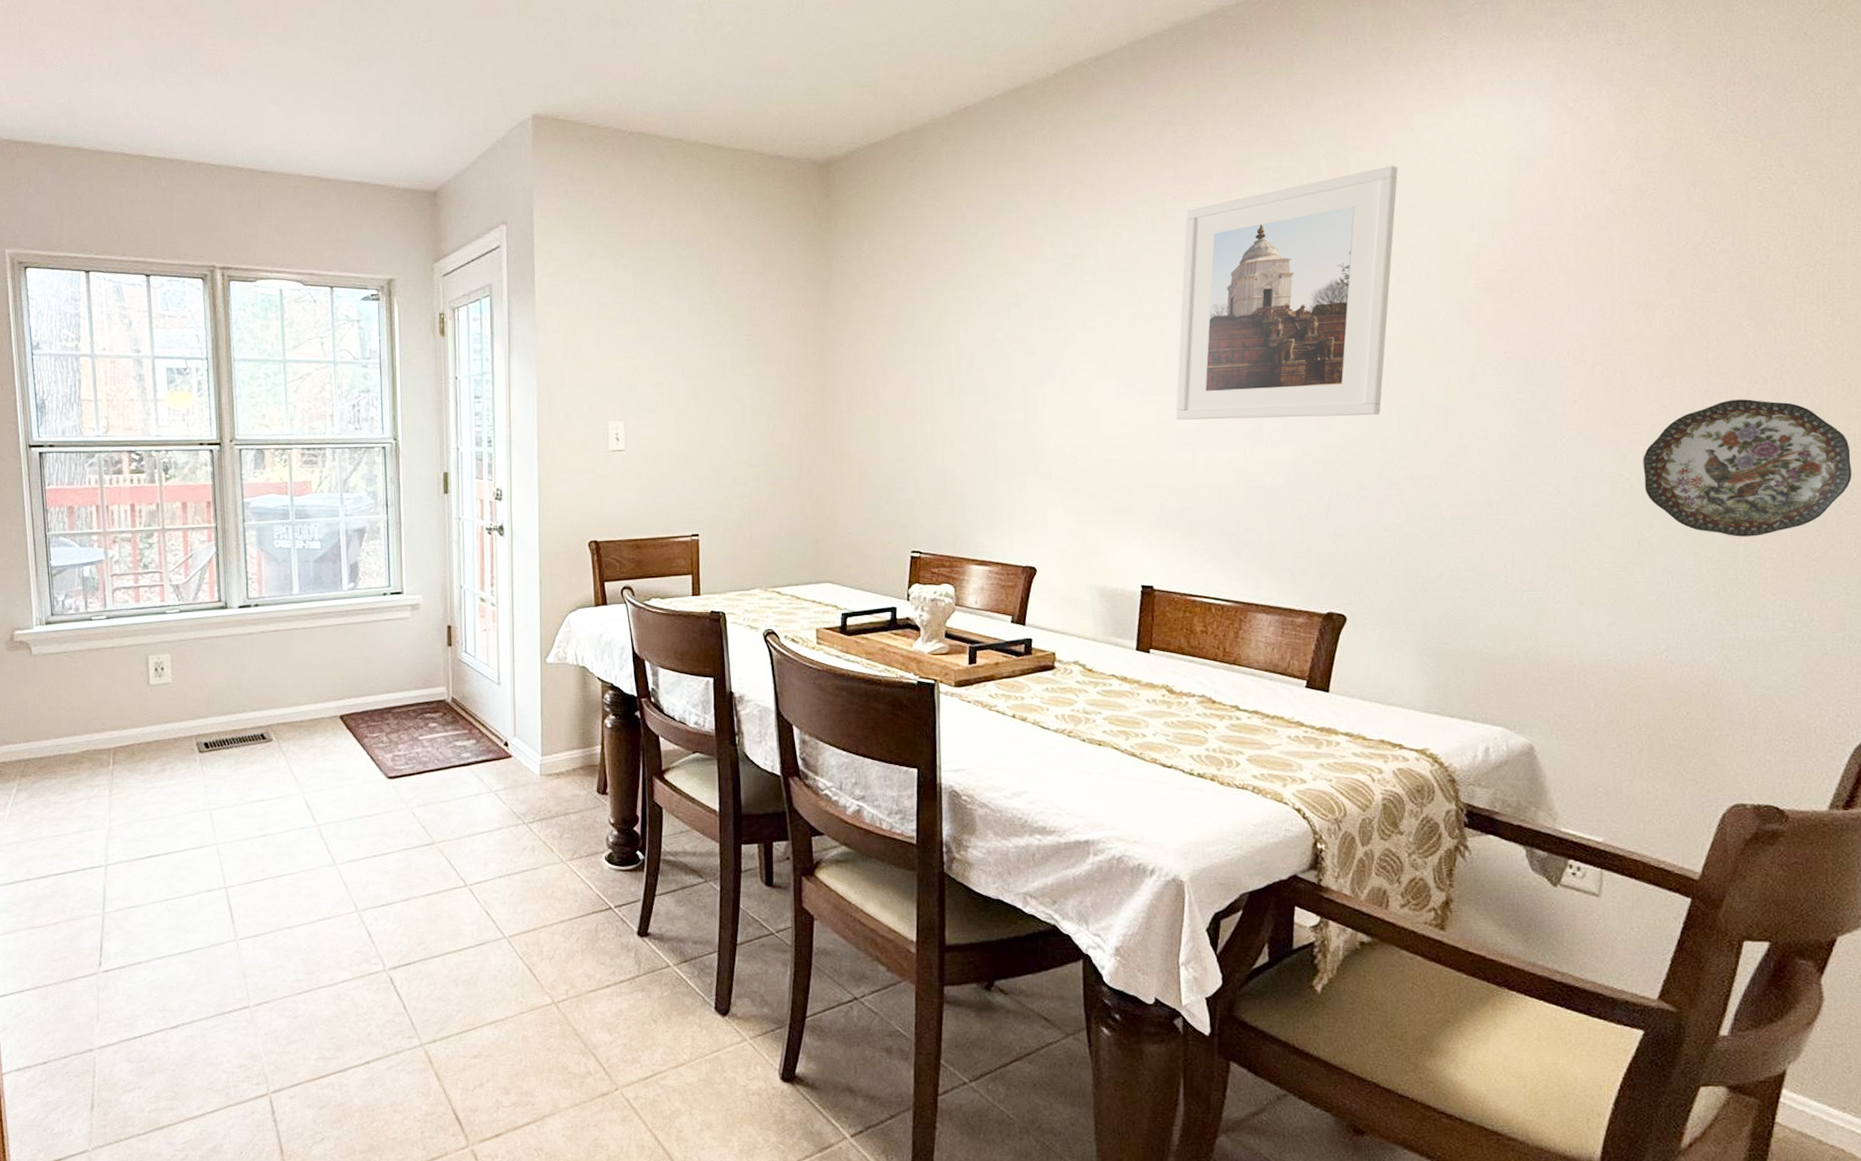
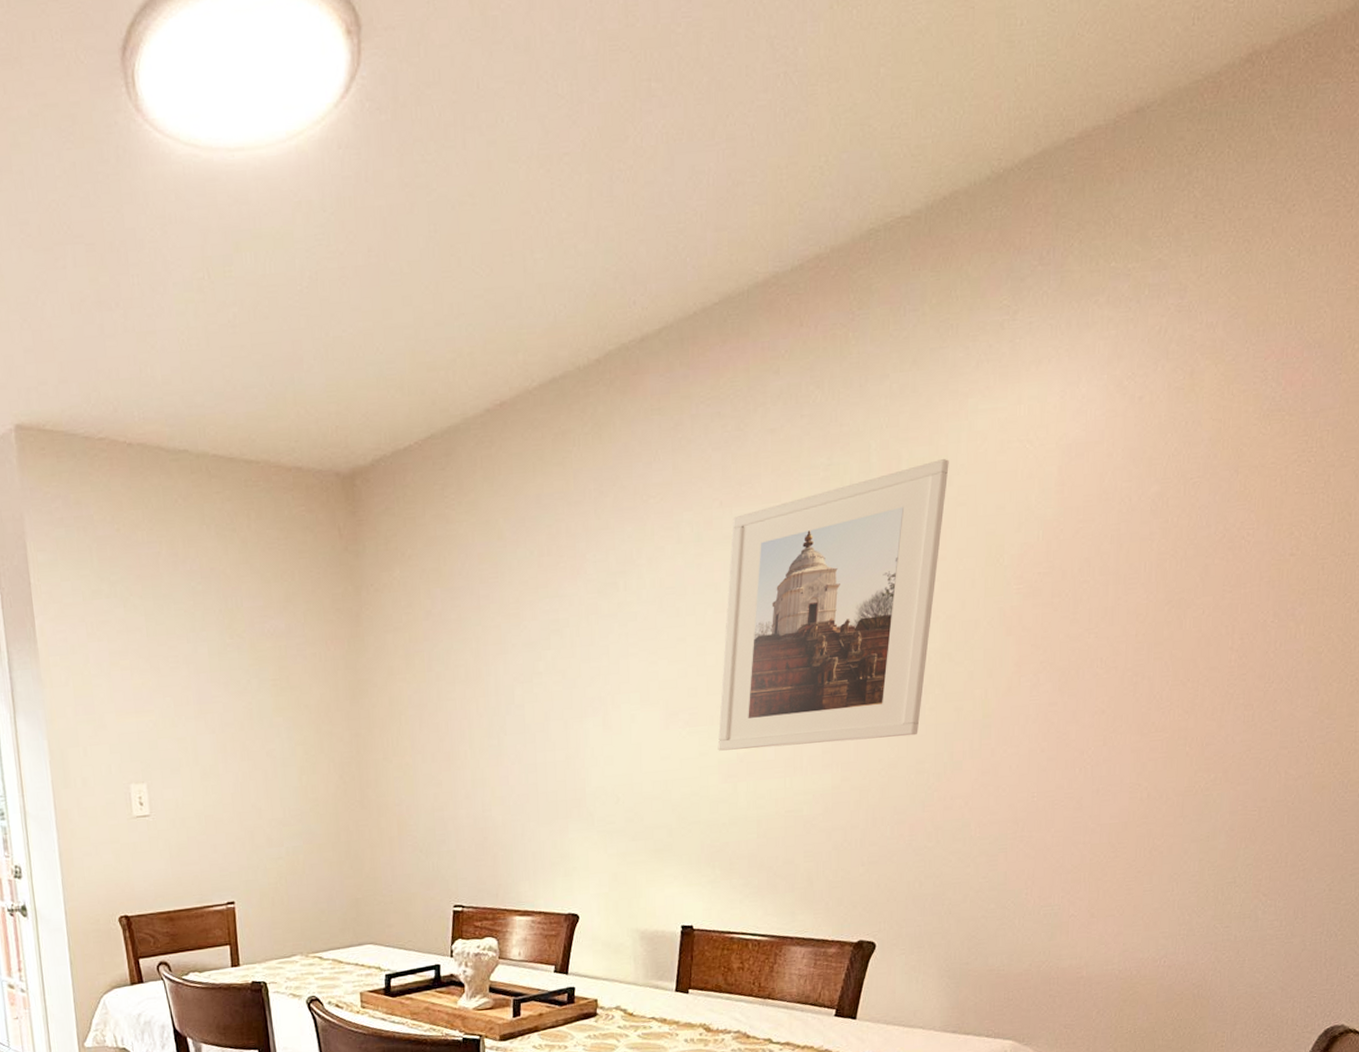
decorative plate: present [1643,399,1852,537] -> none [1160,700,1350,841]

